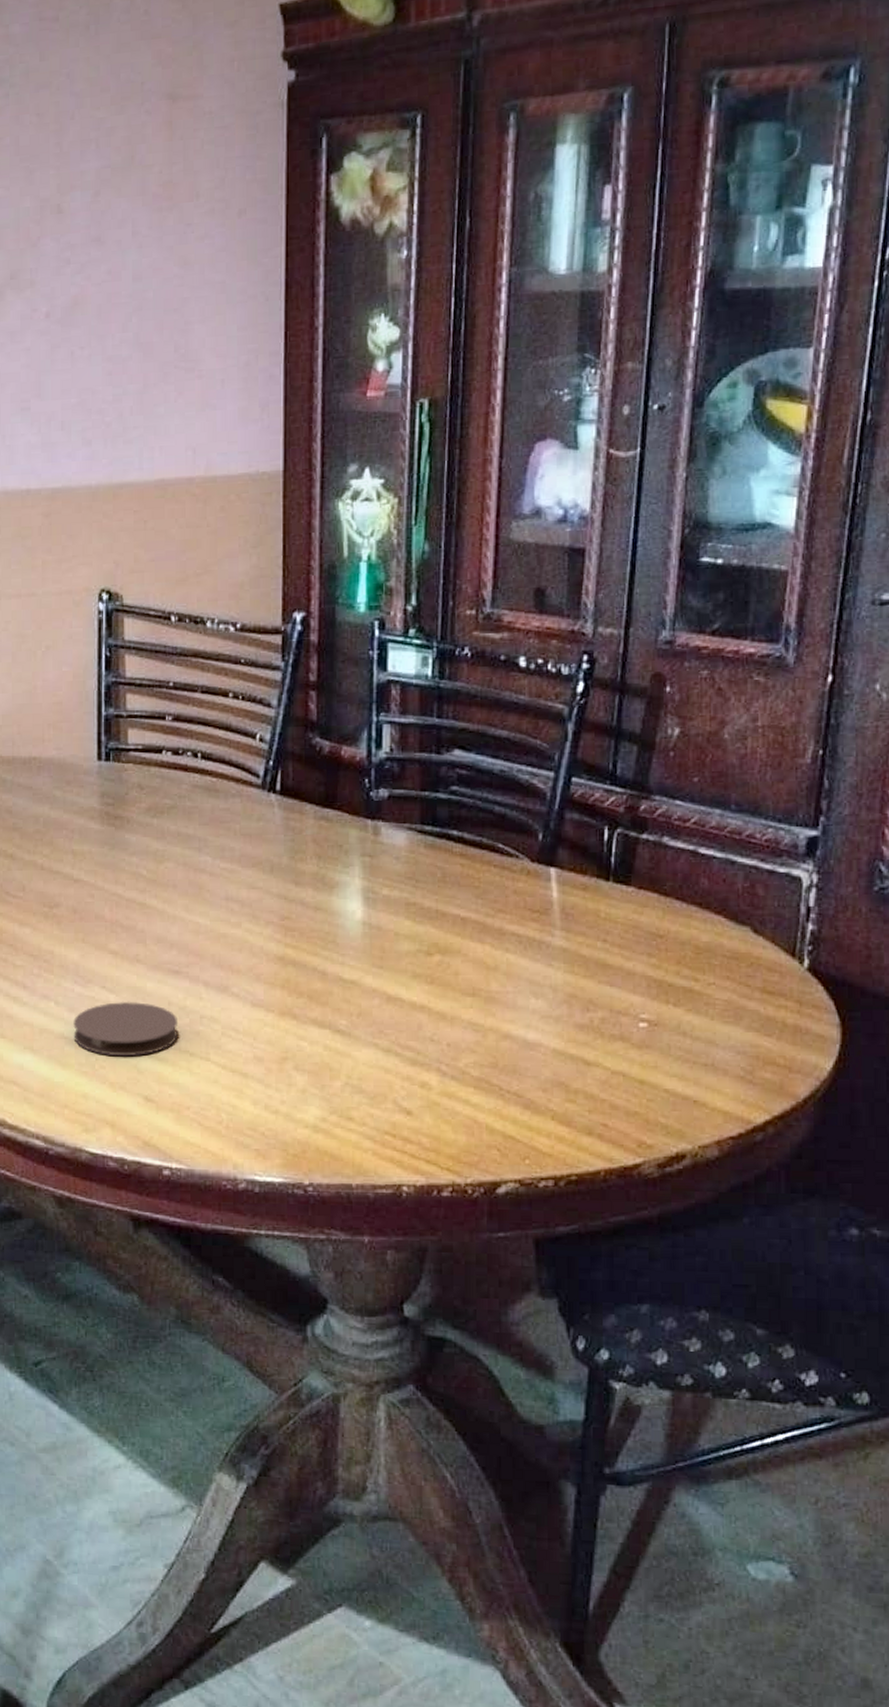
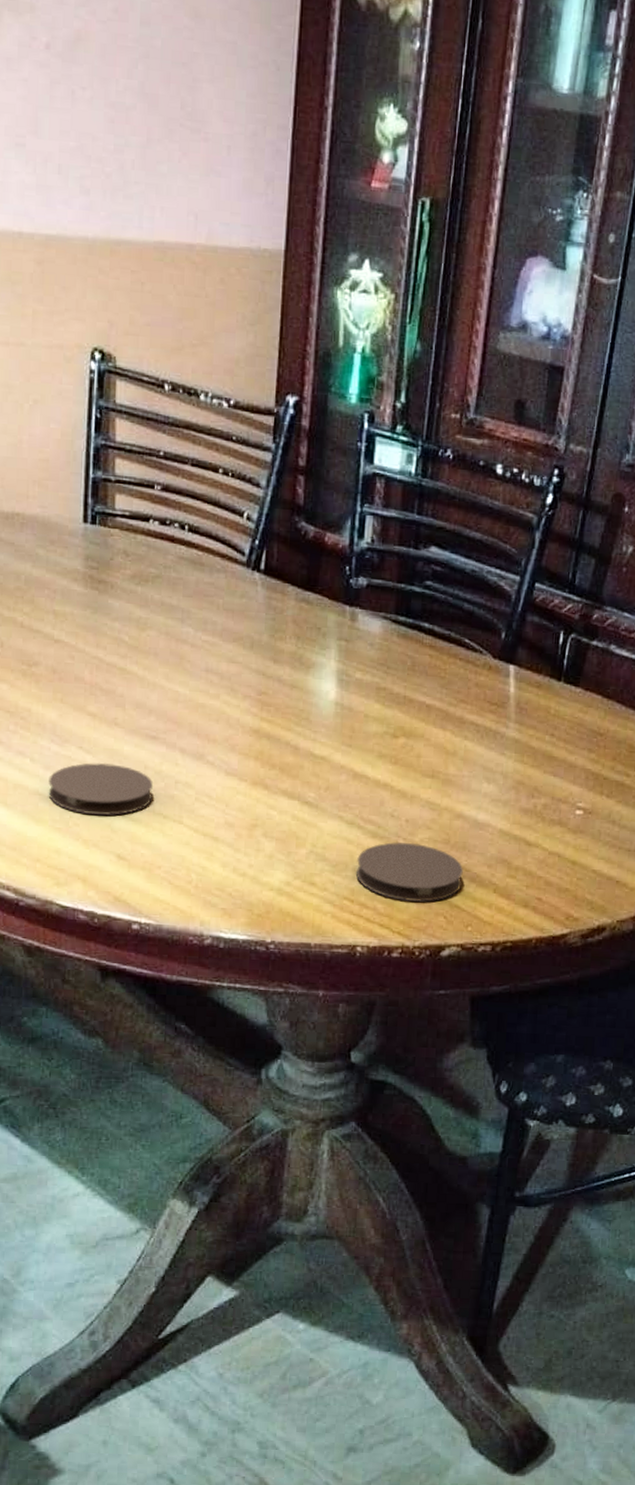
coaster: none [396,1068,515,1134] -> present [355,841,463,902]

